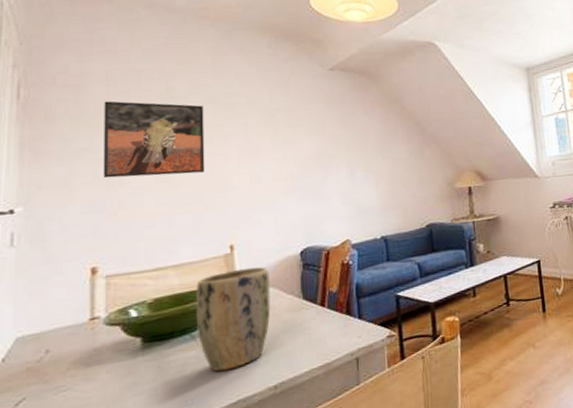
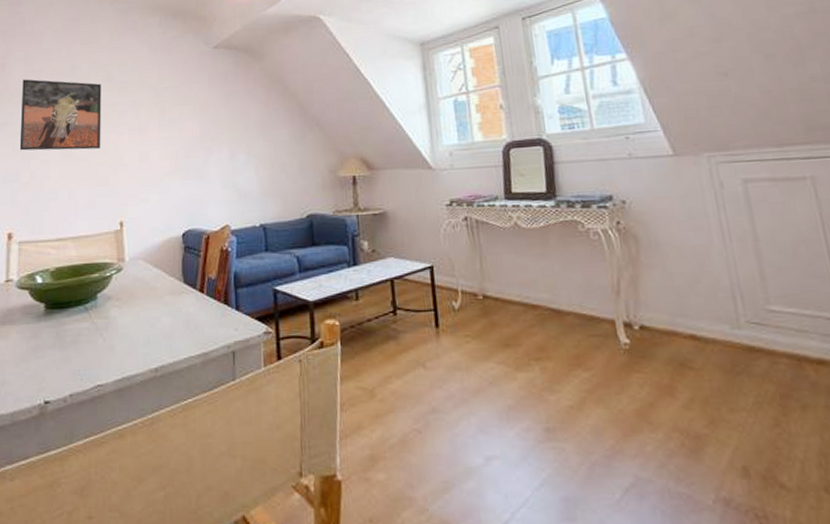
plant pot: present [196,267,271,372] -> none [90,245,154,347]

